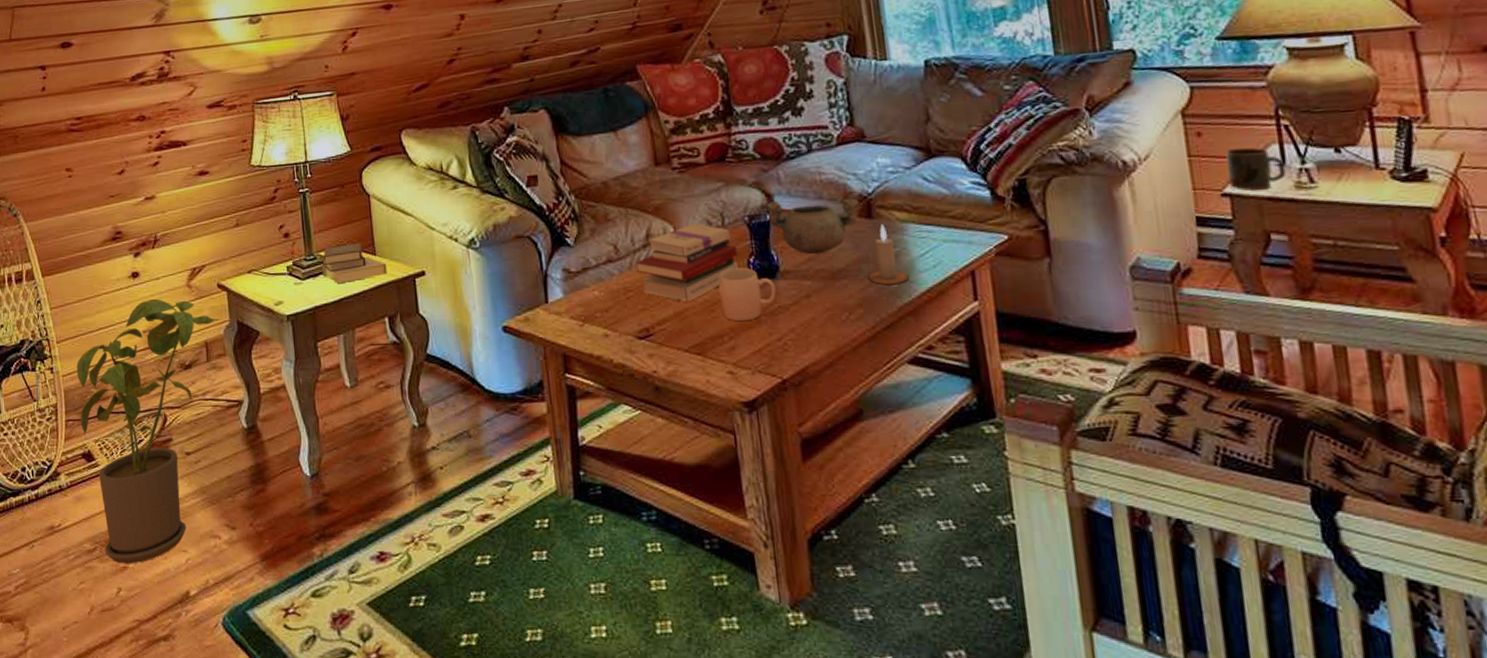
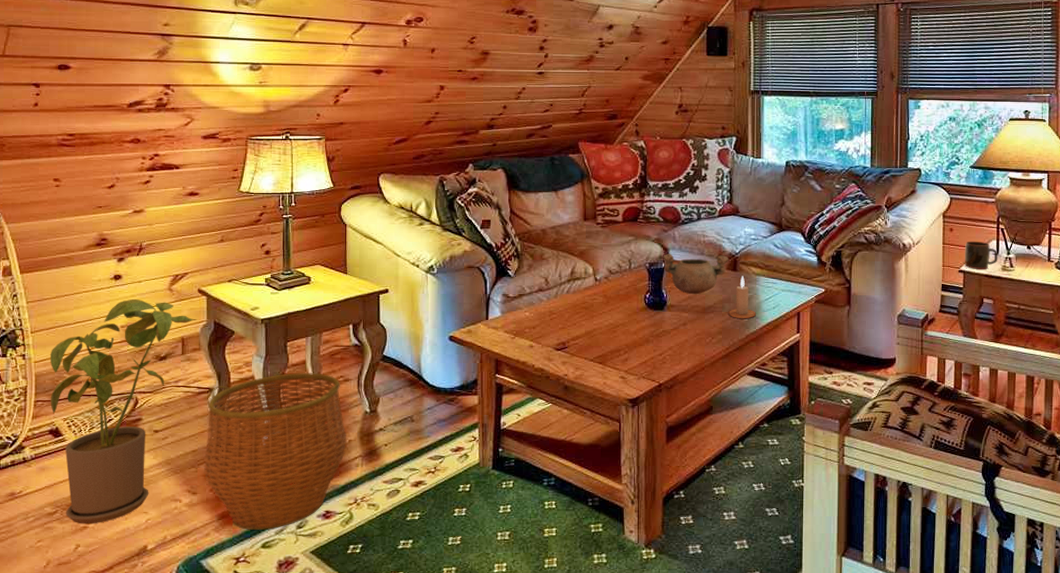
basket: none [239,379,395,574] -> present [204,373,346,530]
books: present [320,243,387,284] -> none [296,263,356,296]
books: present [635,223,739,301] -> none [560,265,638,323]
mug: present [718,267,776,322] -> none [621,301,662,341]

